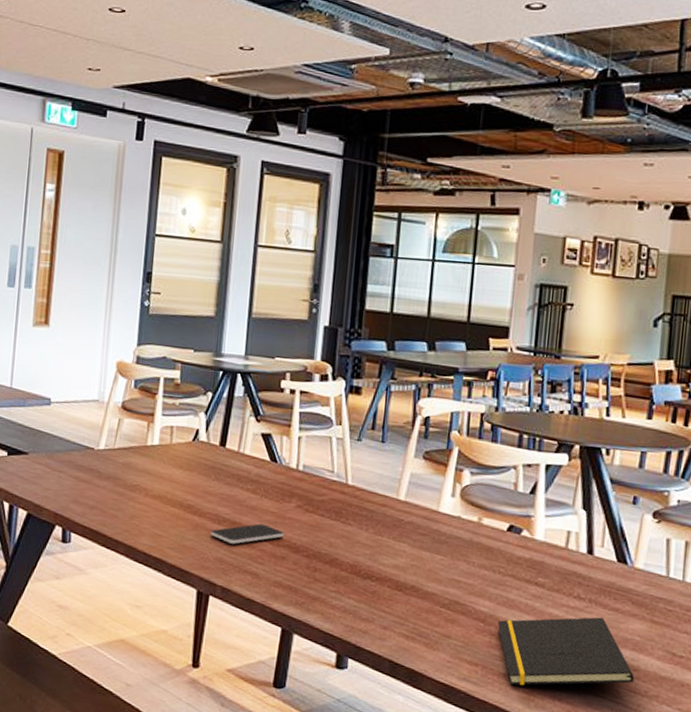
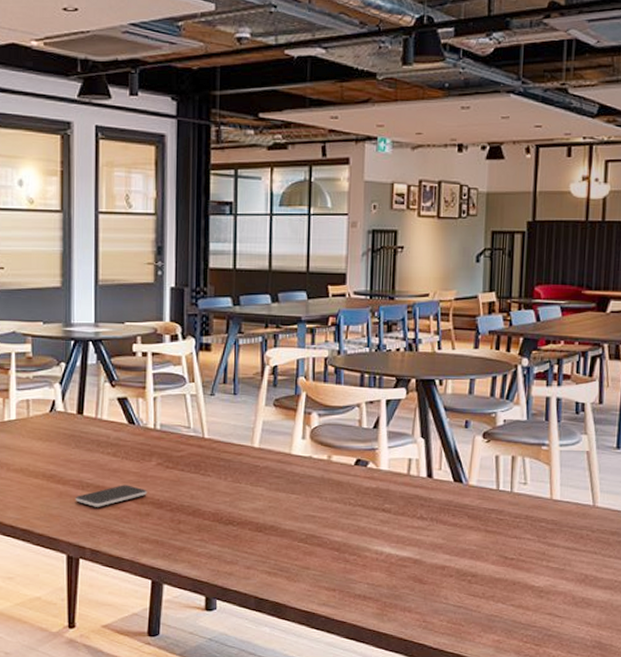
notepad: present [497,617,634,686] -> none [350,533,473,604]

